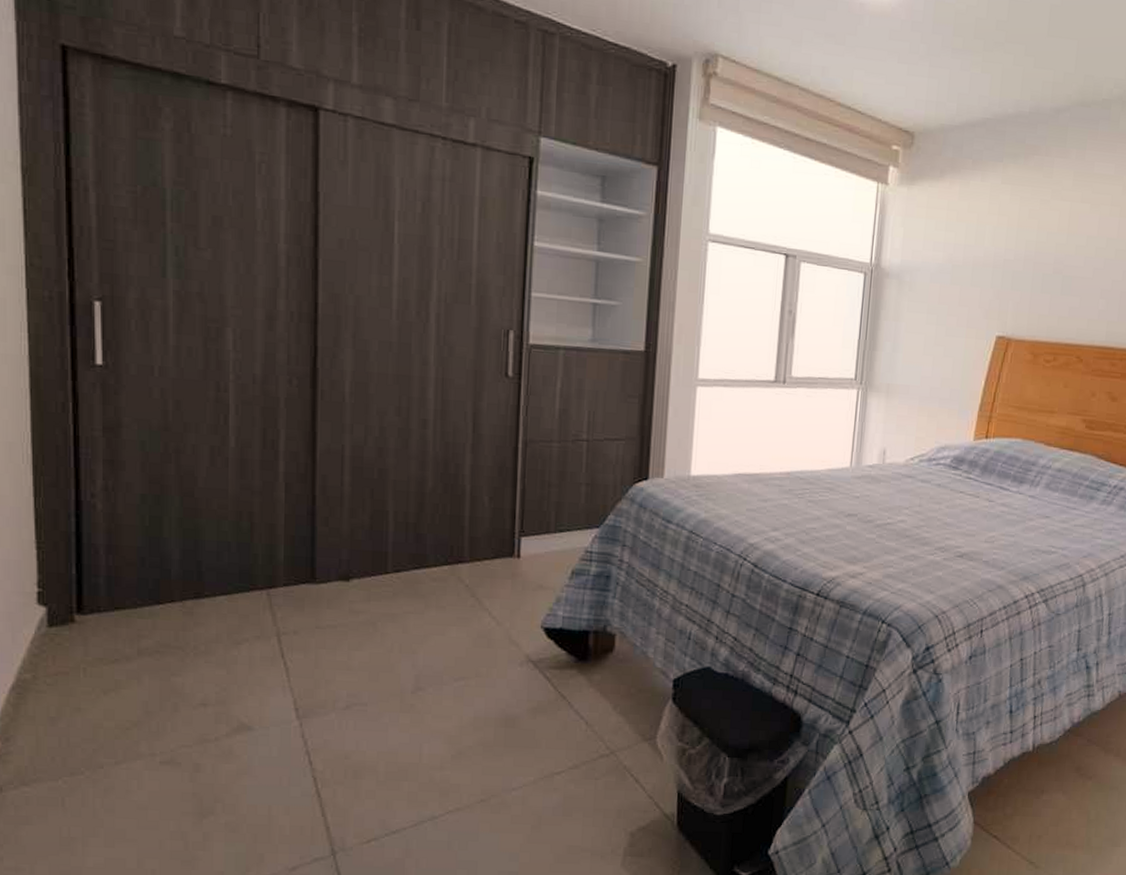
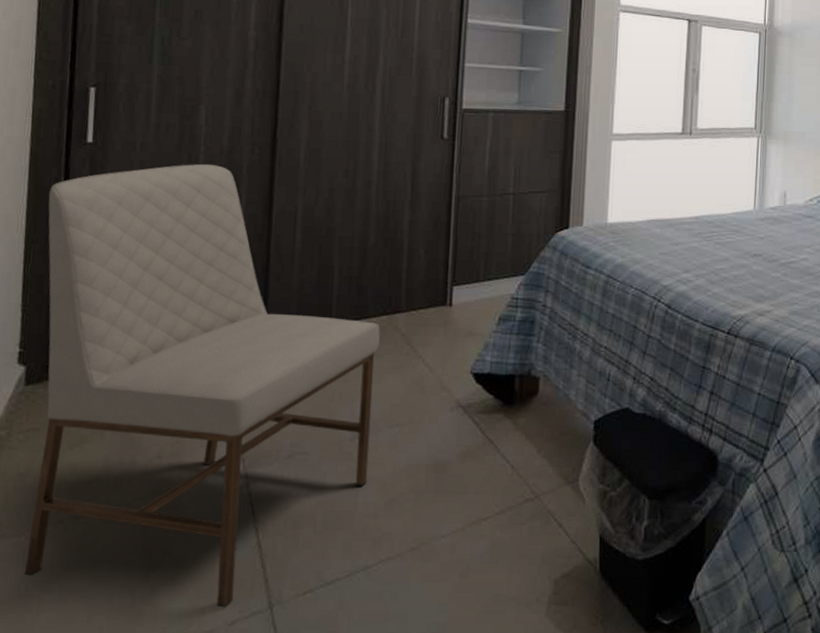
chair: none [56,393,442,854] -> present [24,163,380,608]

